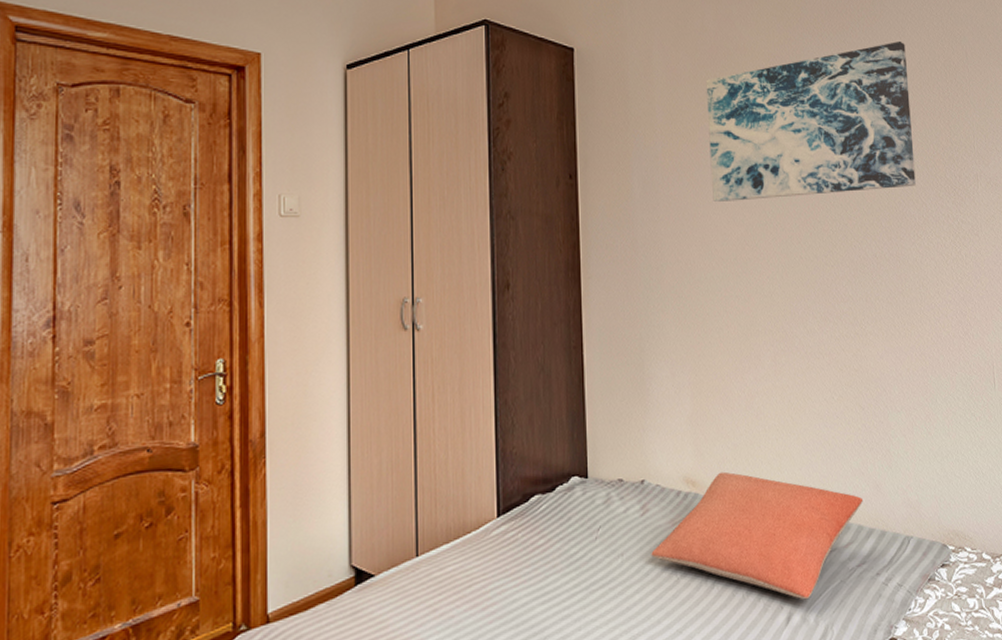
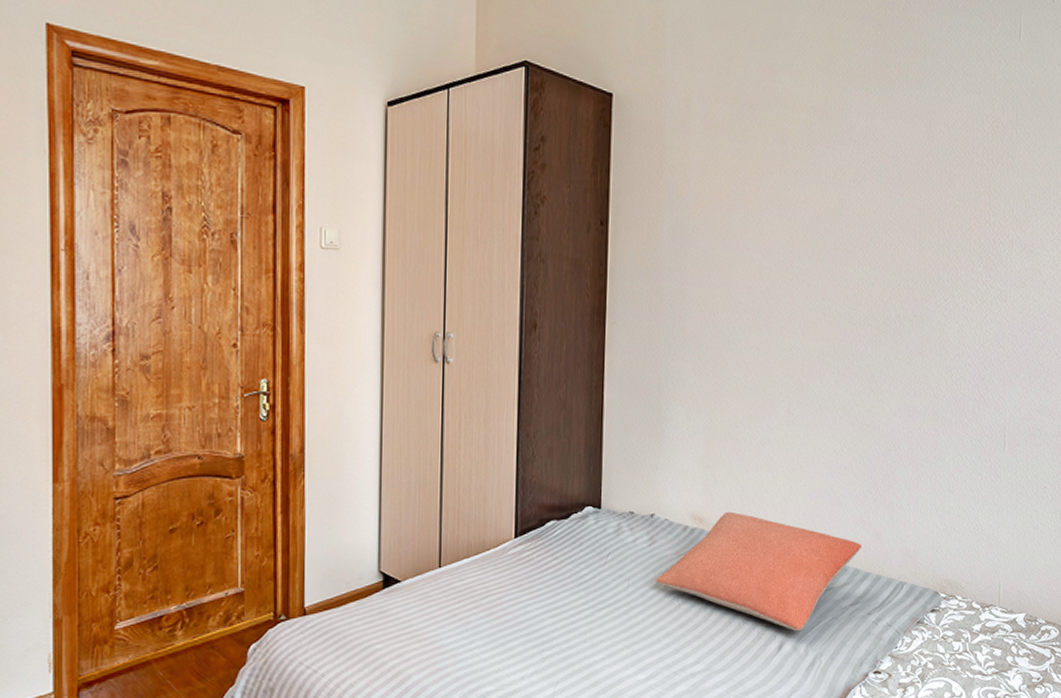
wall art: present [706,40,916,201] -> none [740,98,954,255]

